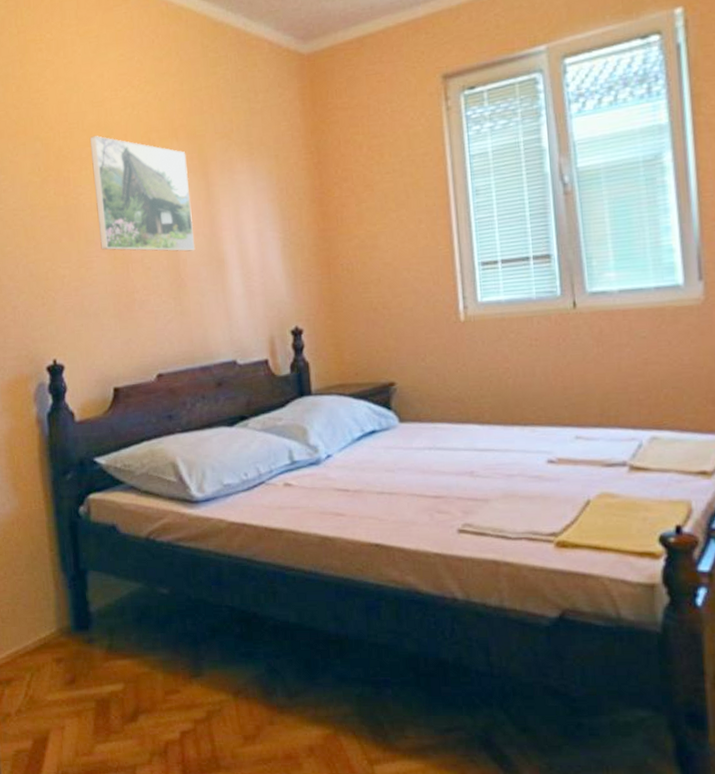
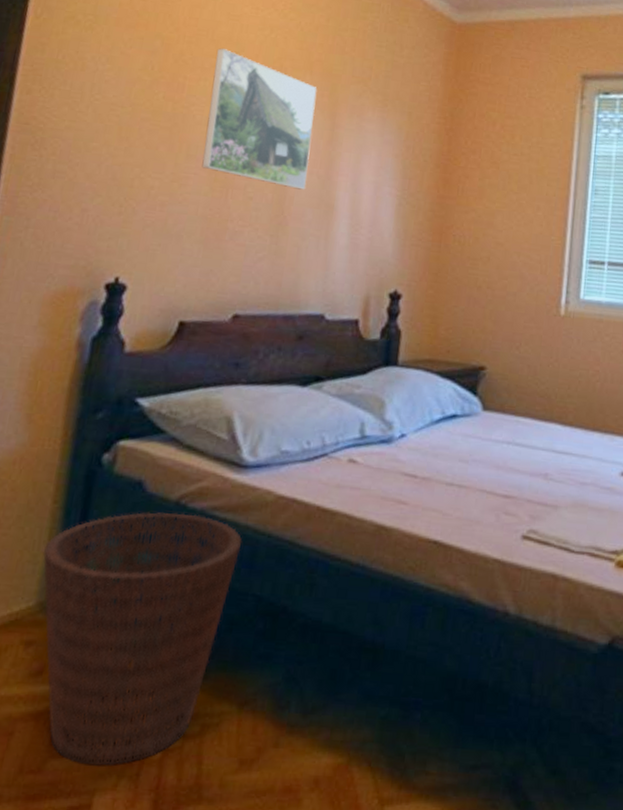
basket: none [52,546,208,747] -> present [42,512,242,766]

